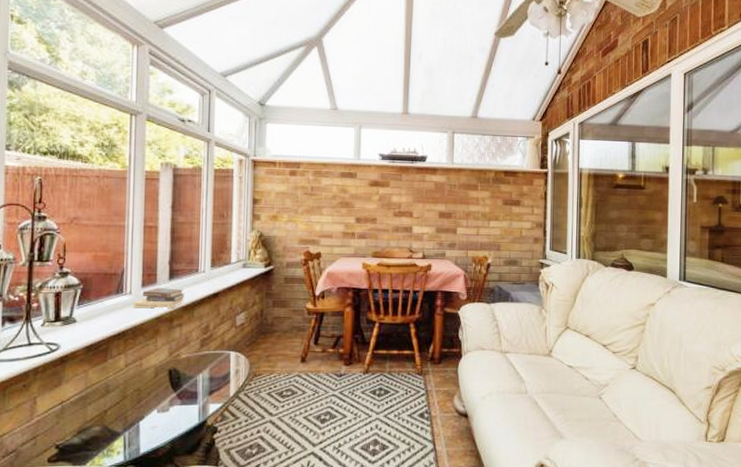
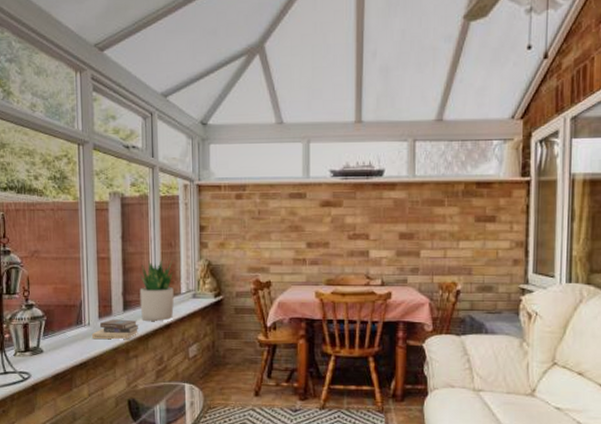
planter: none [187,230,224,291] -> present [139,259,174,322]

